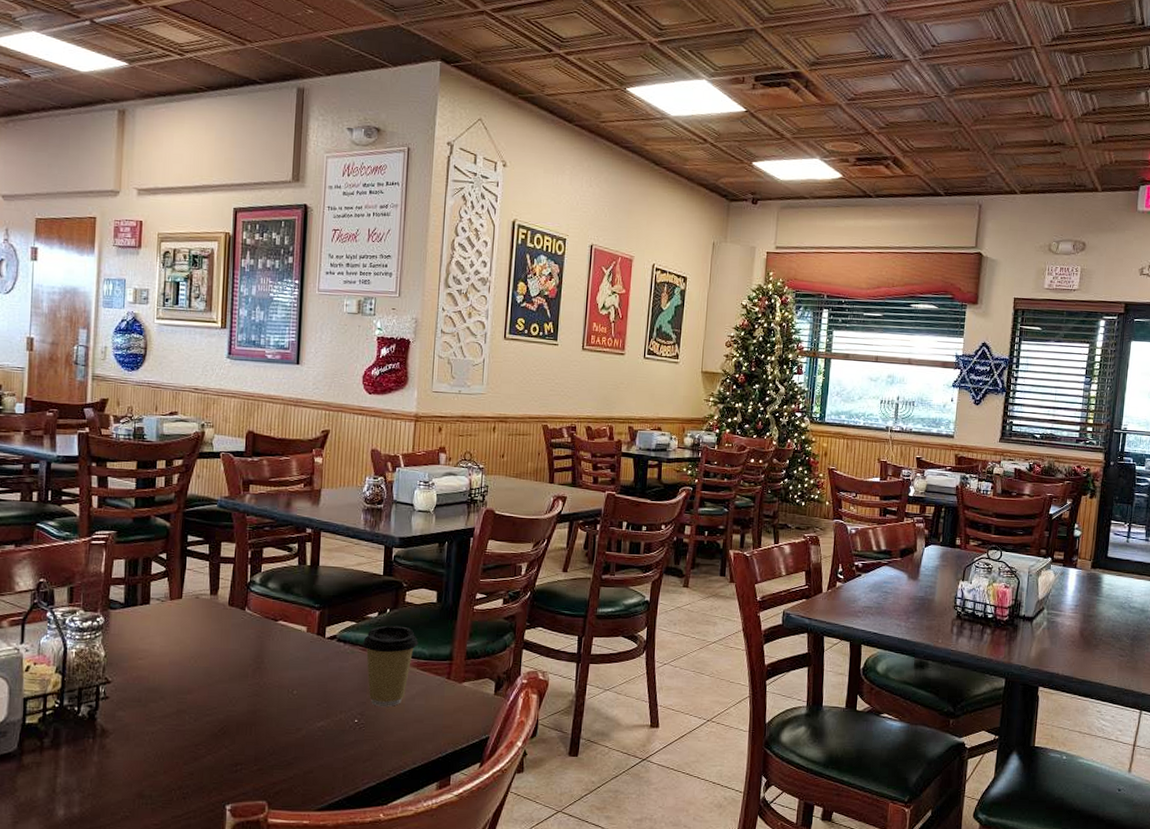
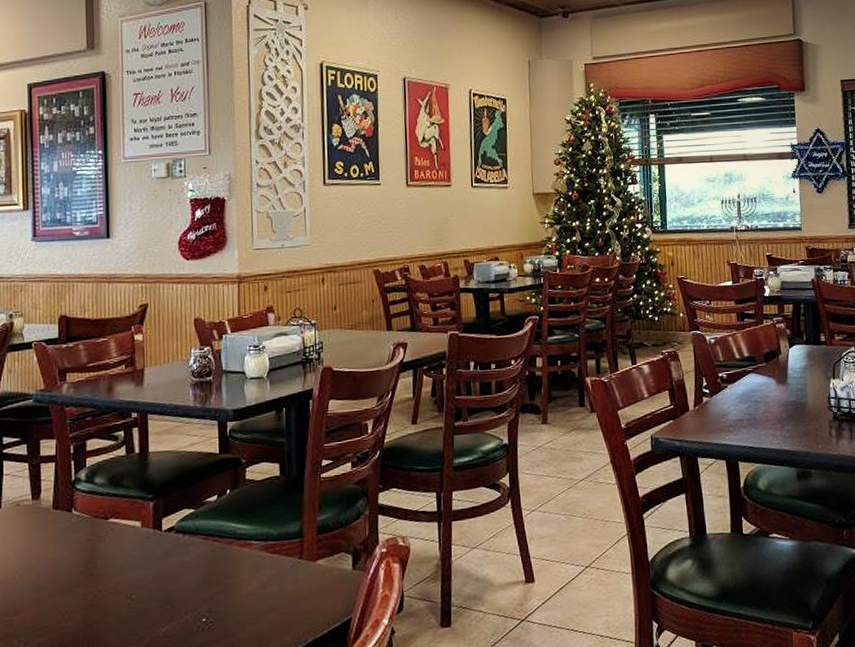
coffee cup: present [362,625,418,706] -> none [203,506,264,600]

